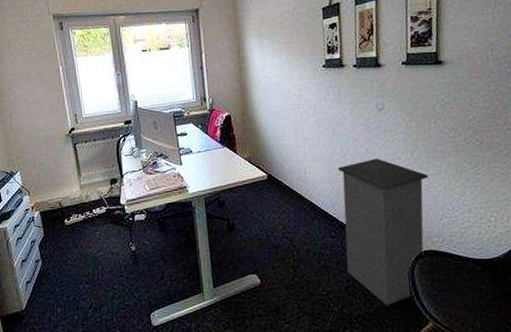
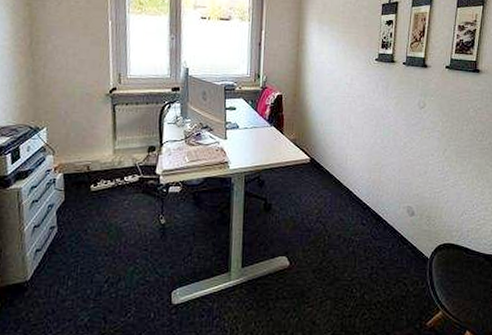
trash can: present [338,158,429,306] -> none [372,152,456,294]

